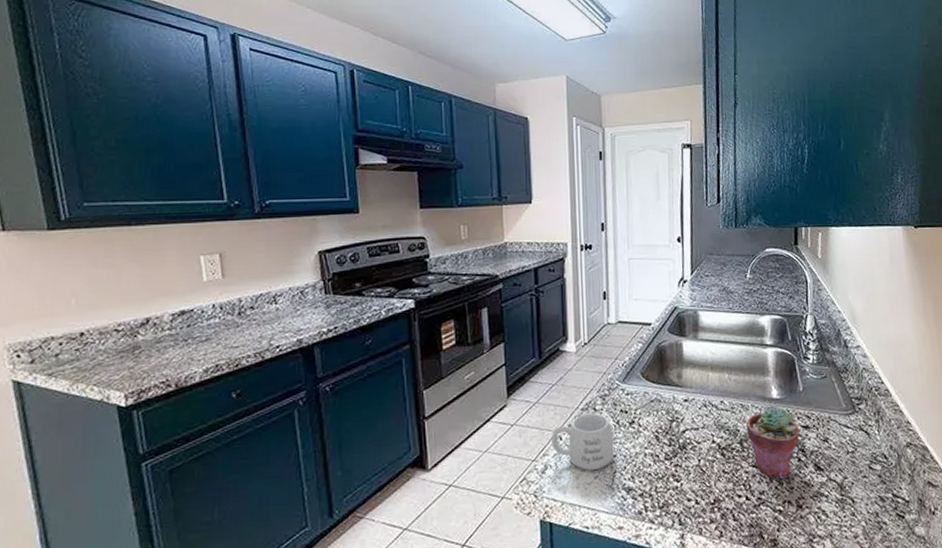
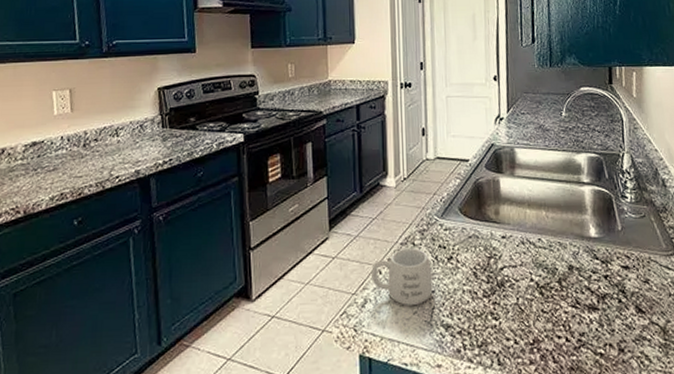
potted succulent: present [746,406,800,479] -> none [565,244,620,321]

